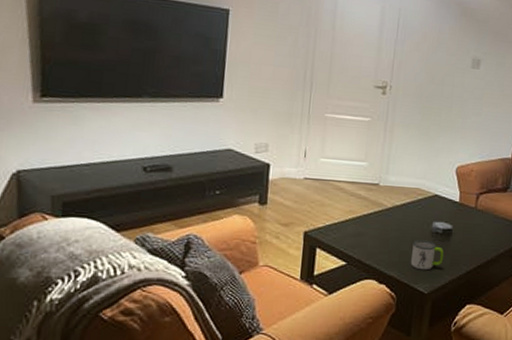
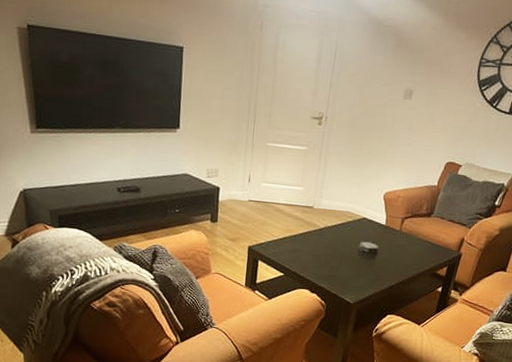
mug: present [410,239,444,271] -> none [339,257,370,284]

